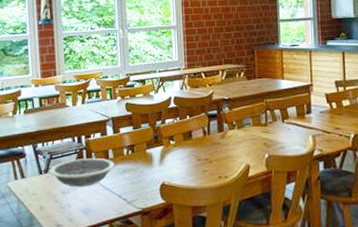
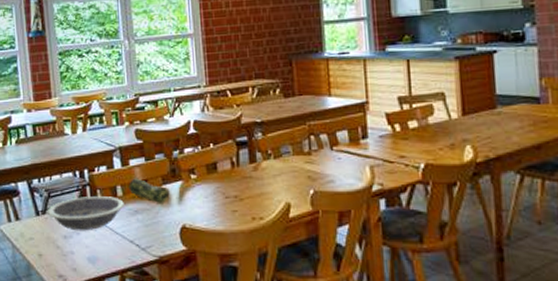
pencil case: none [119,143,153,164] -> present [128,178,170,203]

